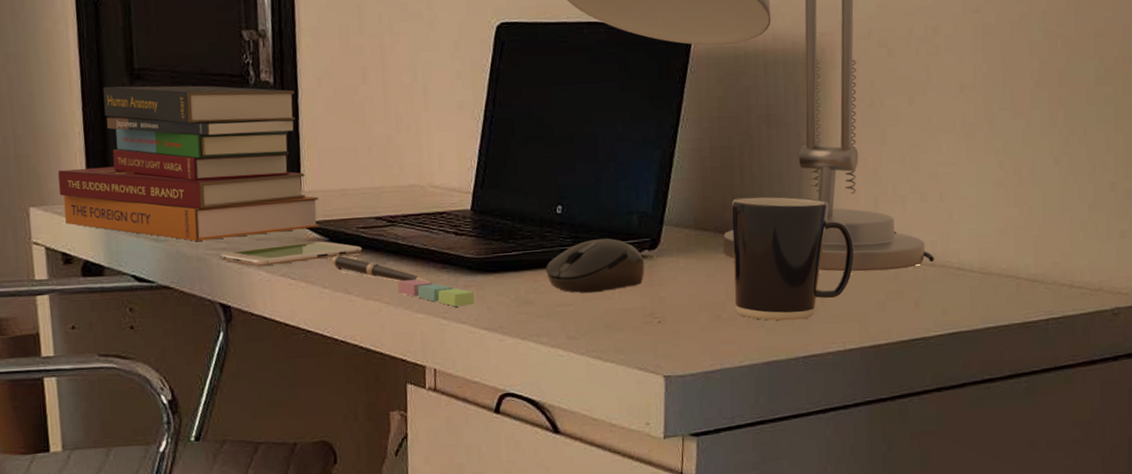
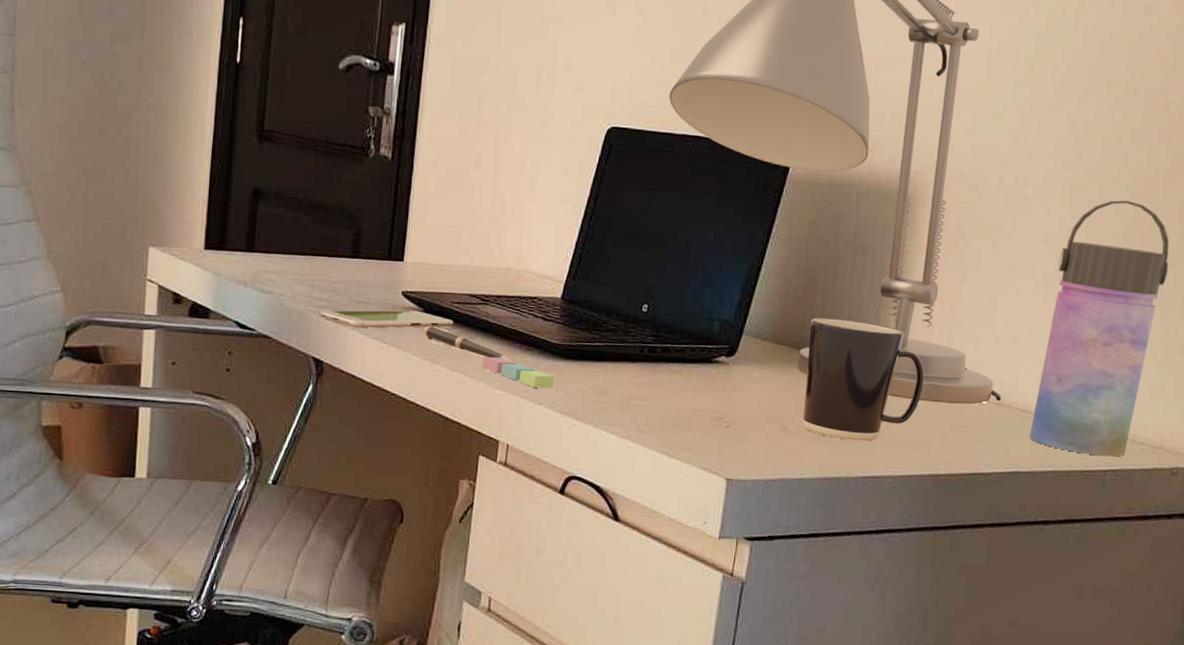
books: present [57,85,320,241] -> none [178,143,420,298]
computer mouse: present [546,238,645,293] -> none [625,340,721,391]
water bottle: none [966,38,1089,306] -> present [1029,200,1169,457]

